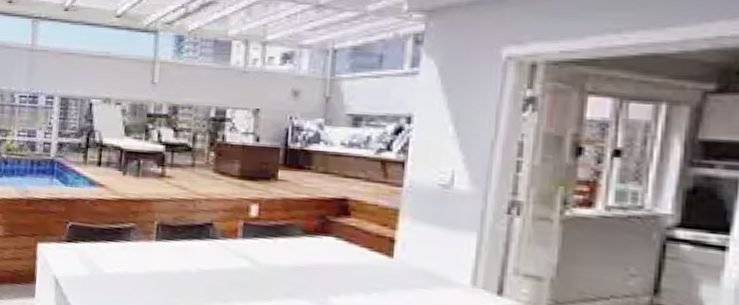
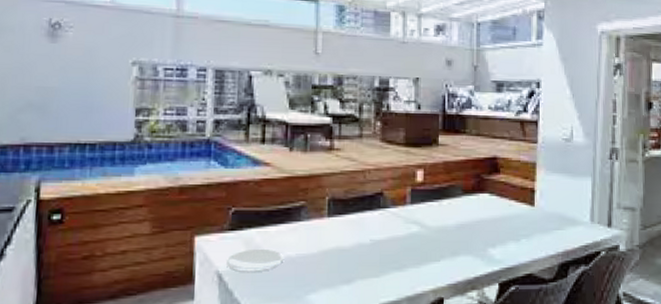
plate: none [62,261,113,283] -> present [225,248,285,273]

